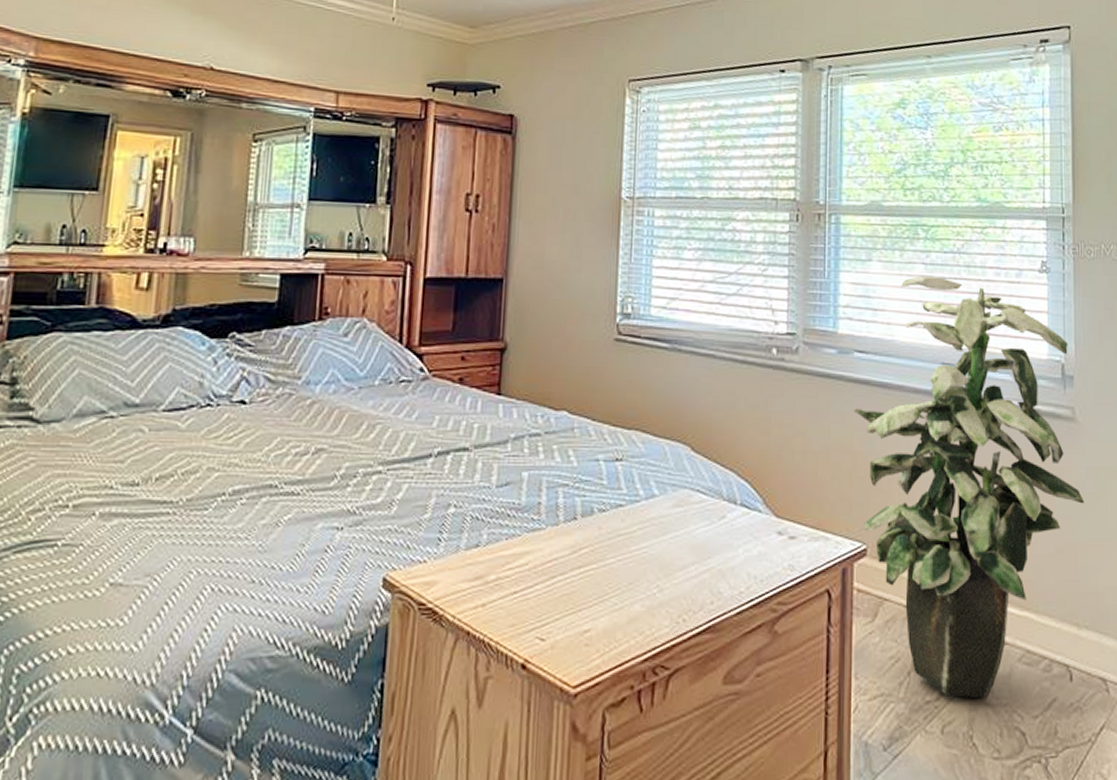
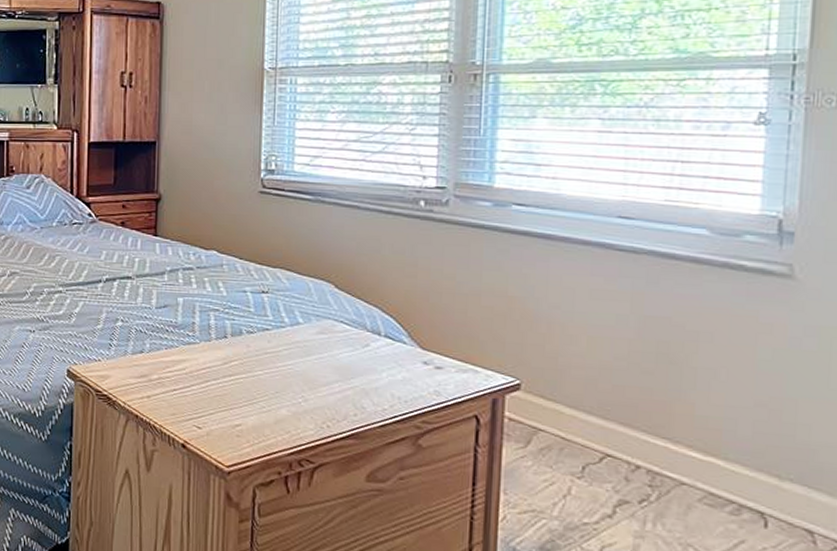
indoor plant: present [853,276,1085,699] -> none [510,131,799,530]

